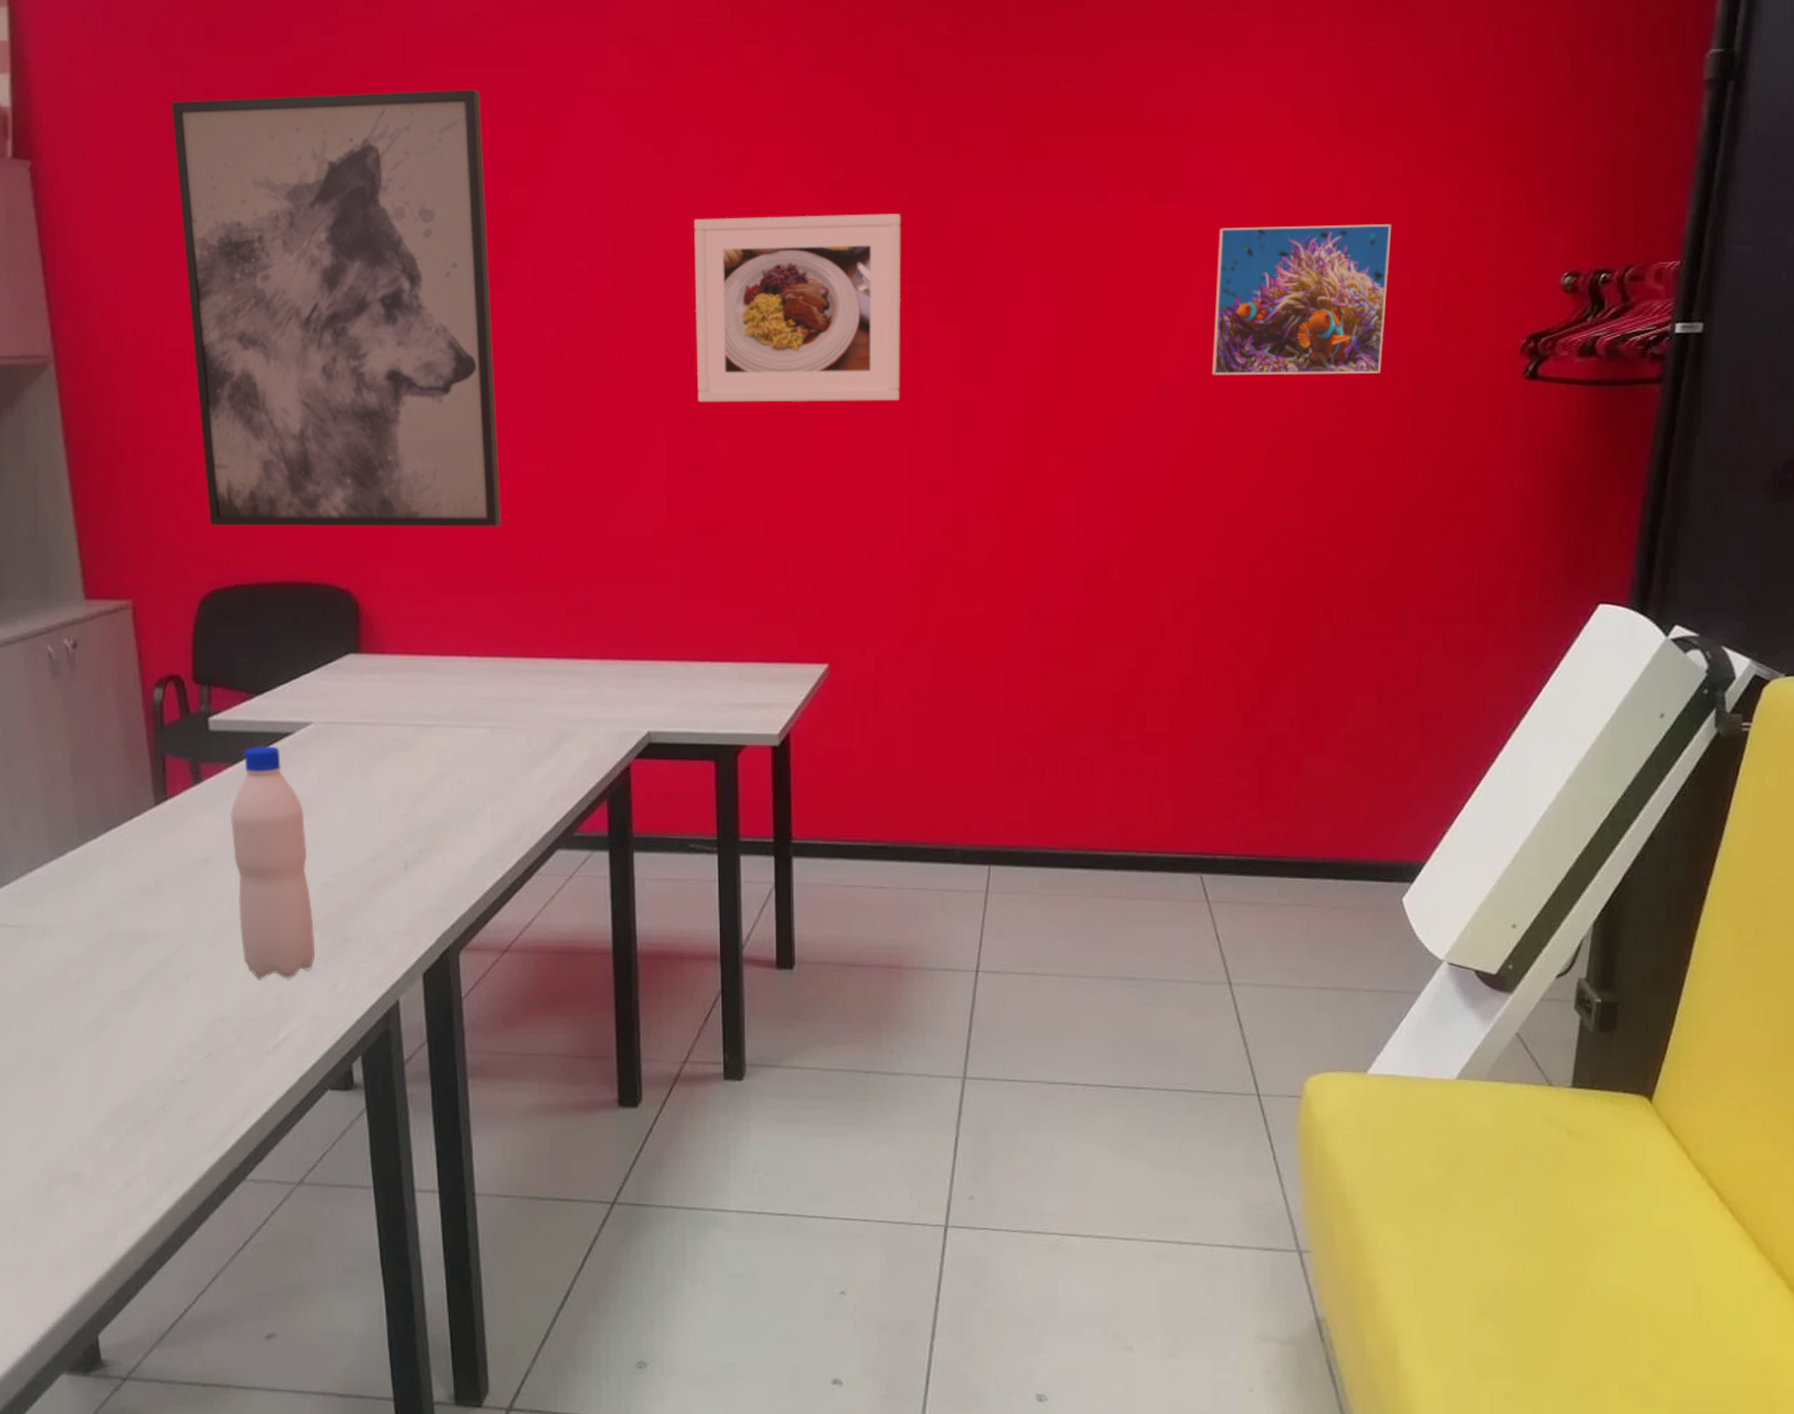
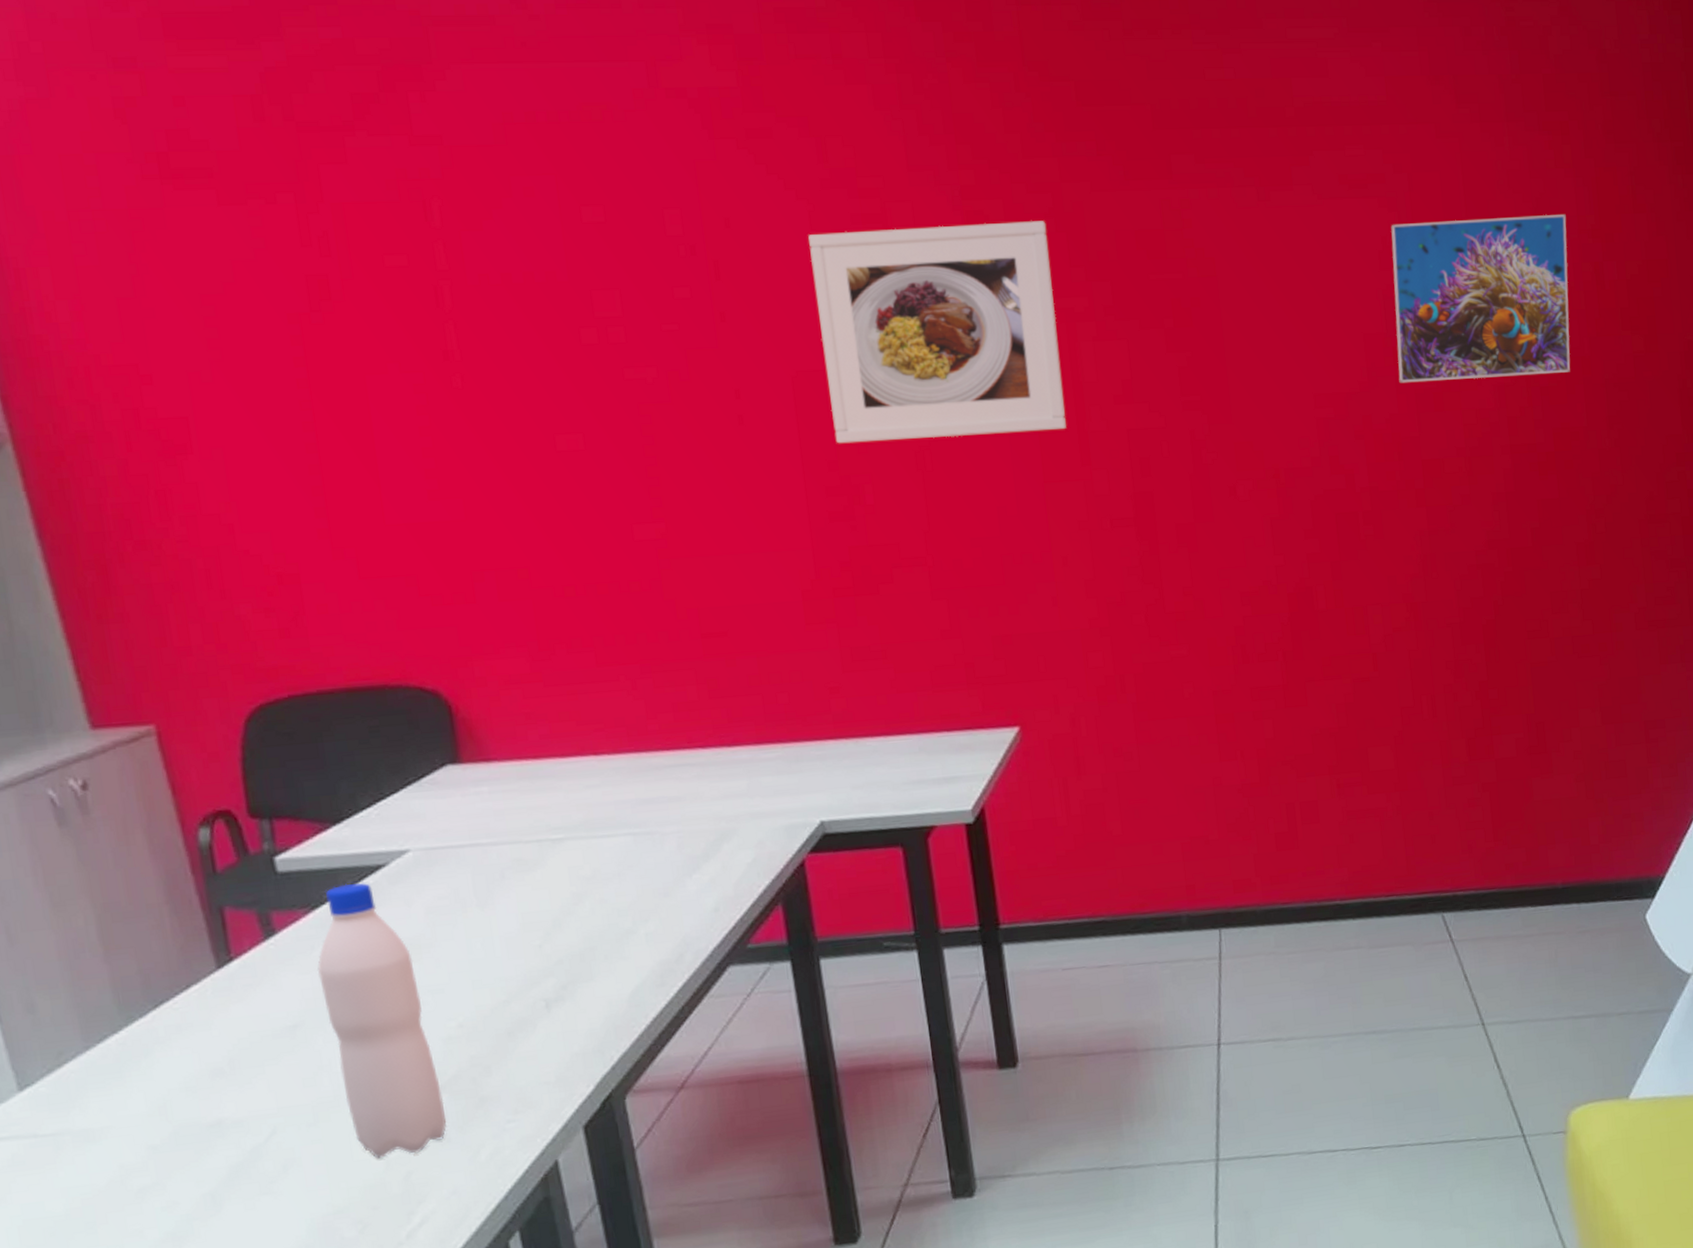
wall art: present [171,88,501,527] -> none [129,89,618,627]

